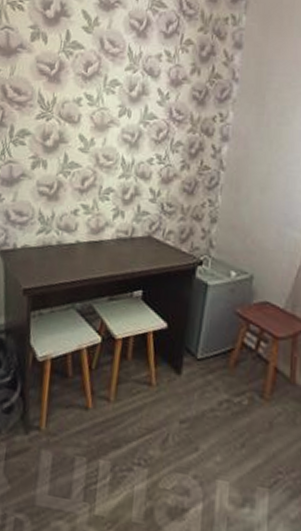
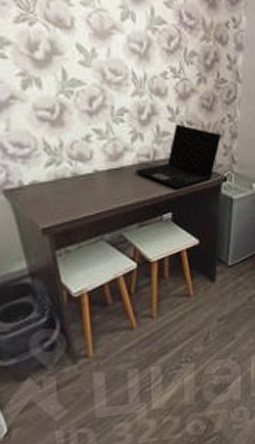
laptop: none [113,205,200,268] -> present [135,124,221,190]

